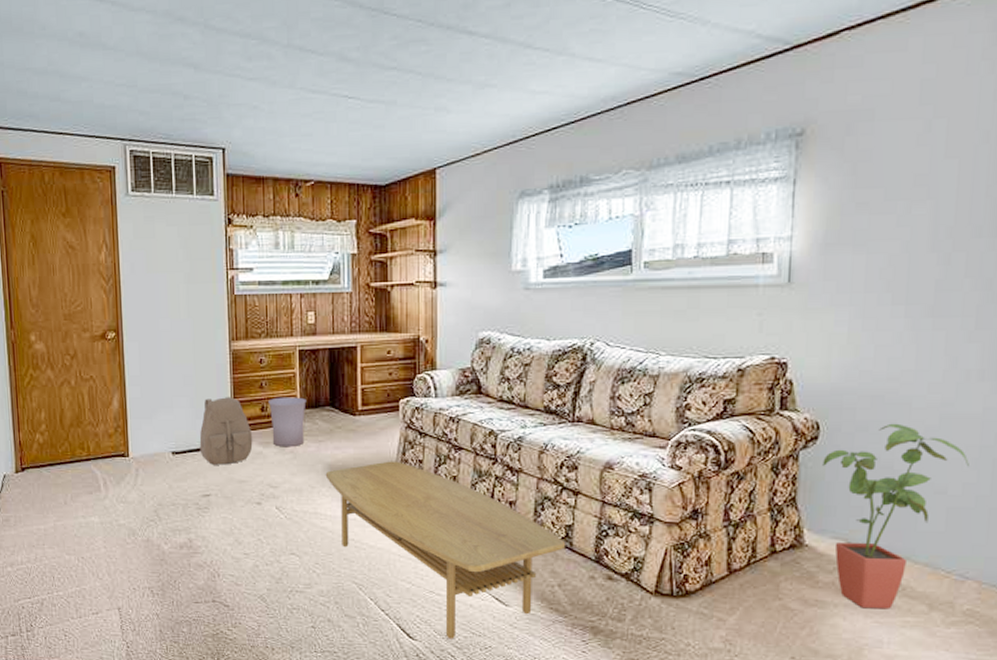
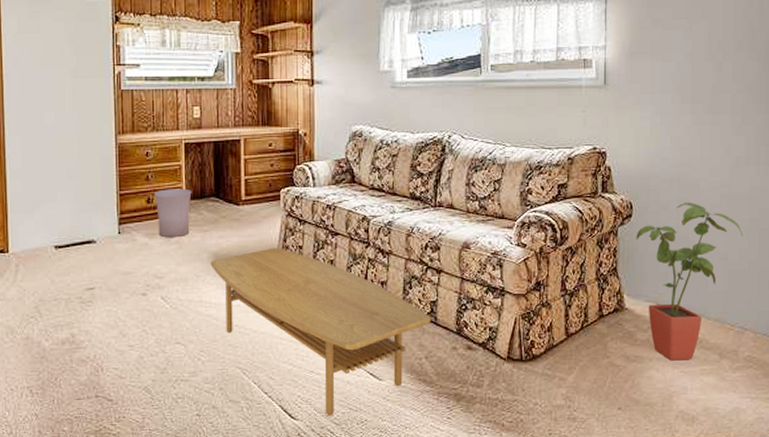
backpack: present [199,397,253,465] -> none [83,190,139,258]

